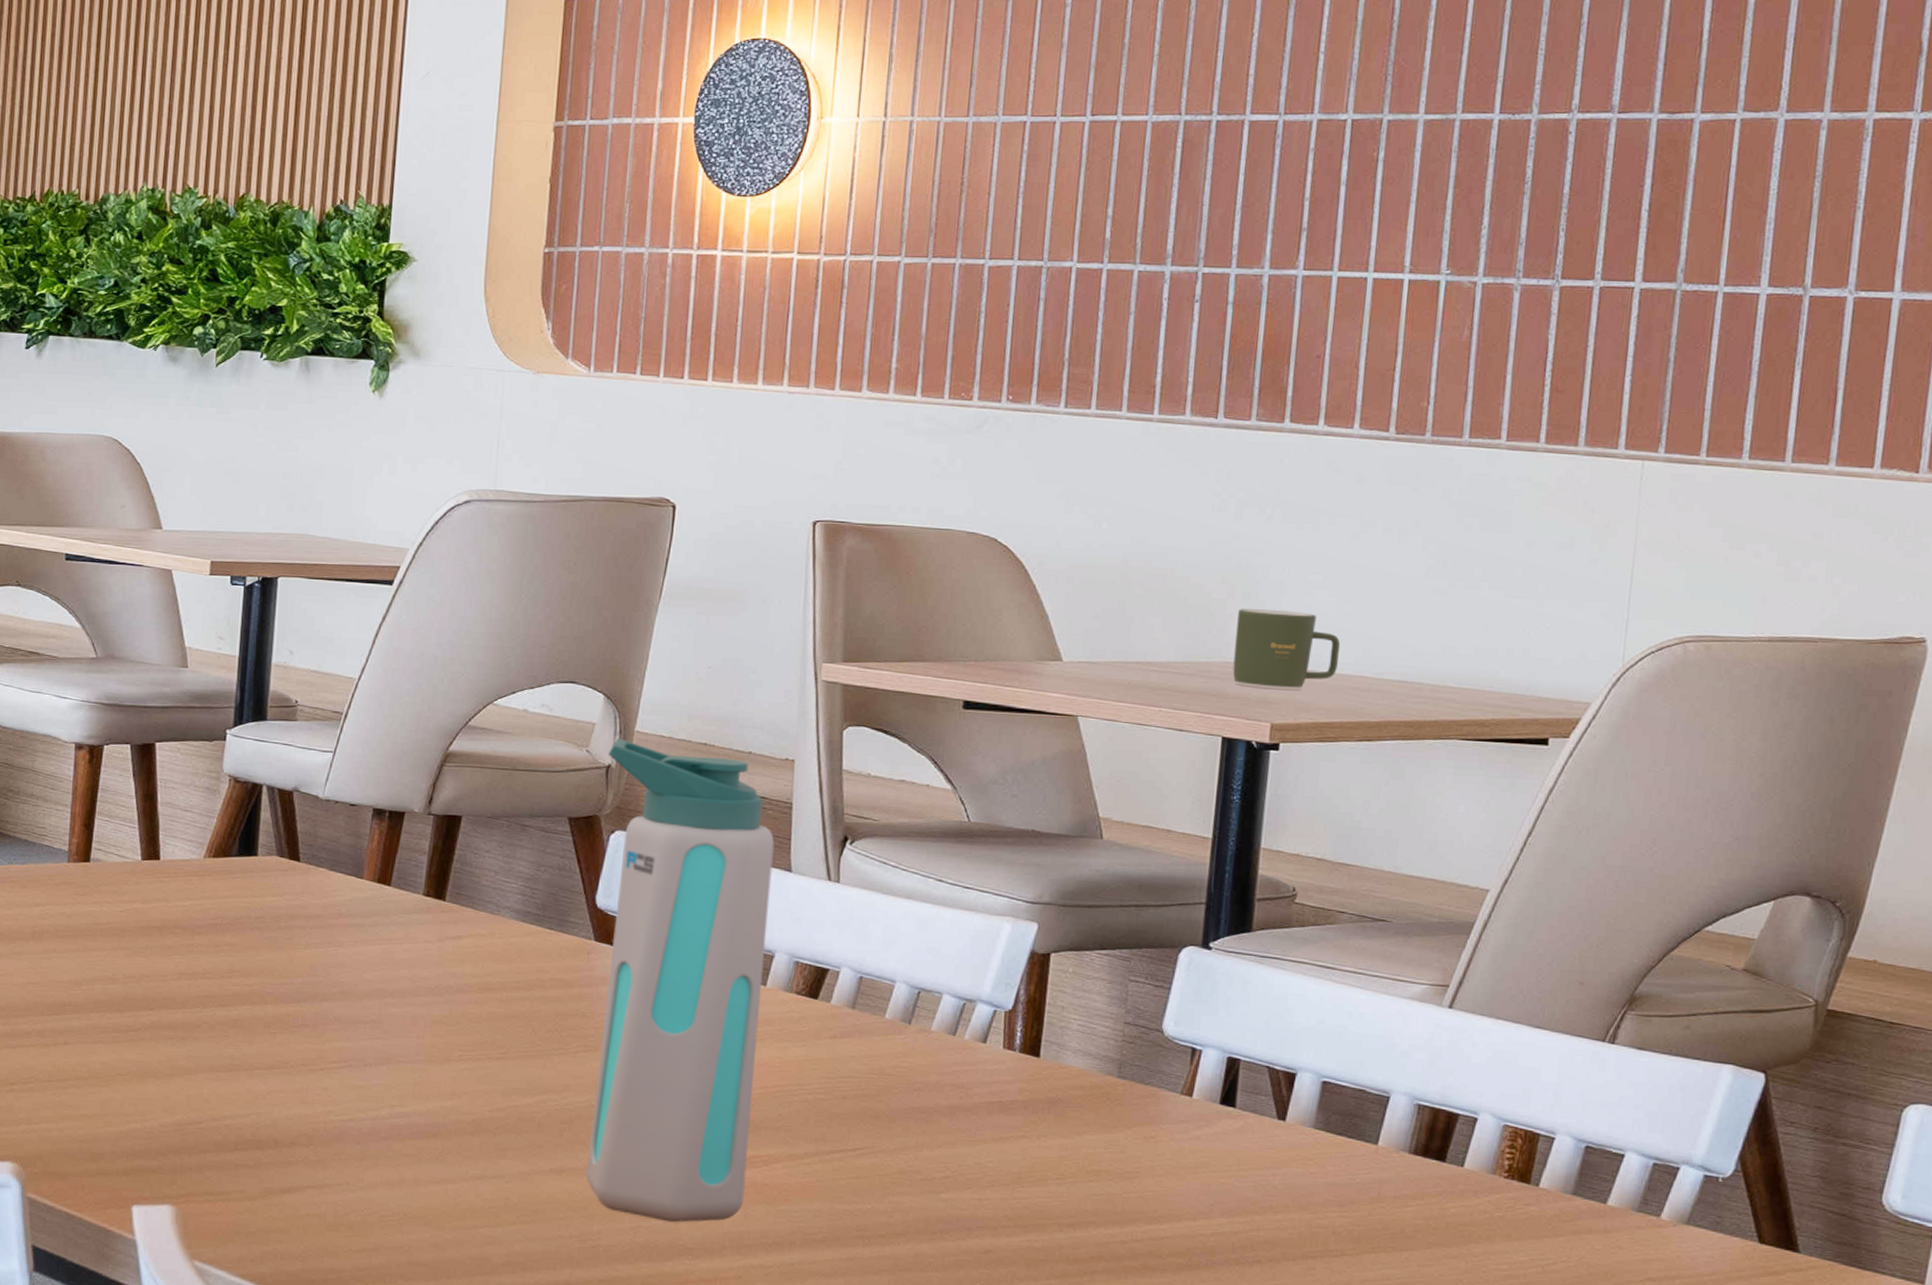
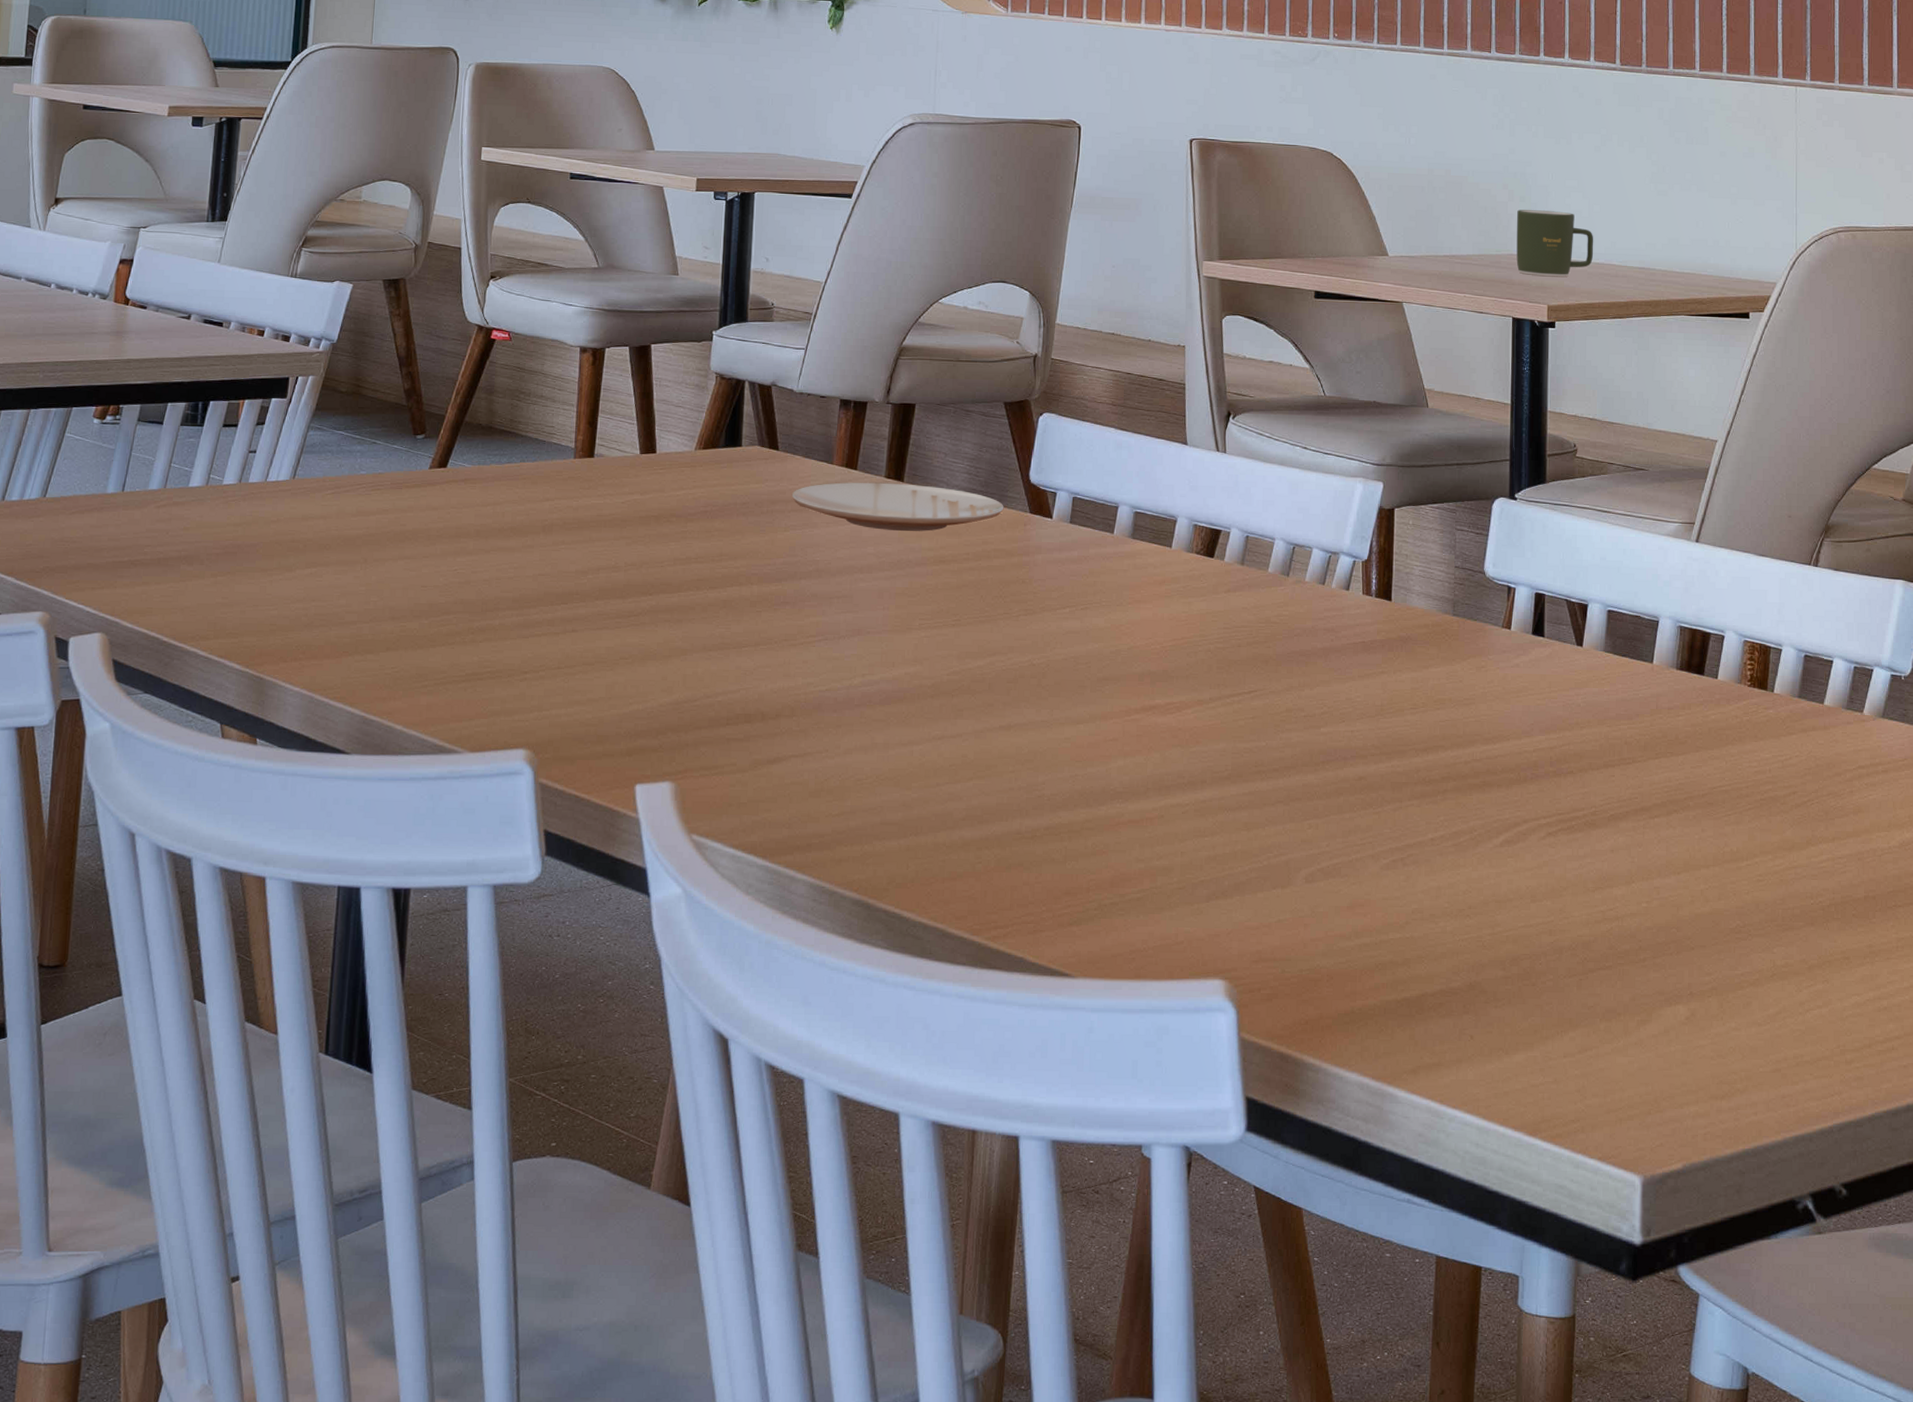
plate: none [314,899,564,956] -> present [791,482,1004,531]
water bottle: present [586,737,775,1223] -> none [1030,330,1173,769]

